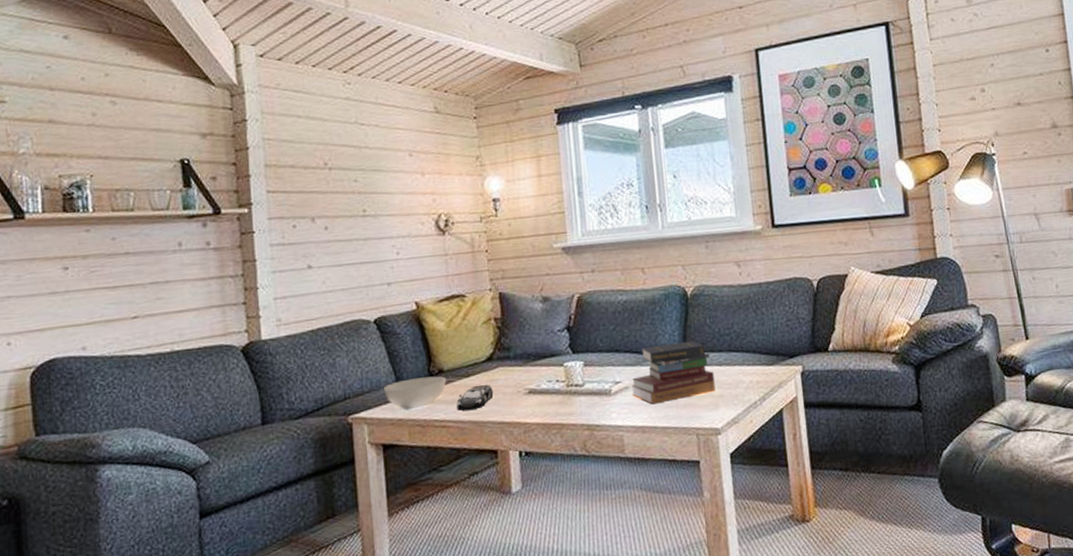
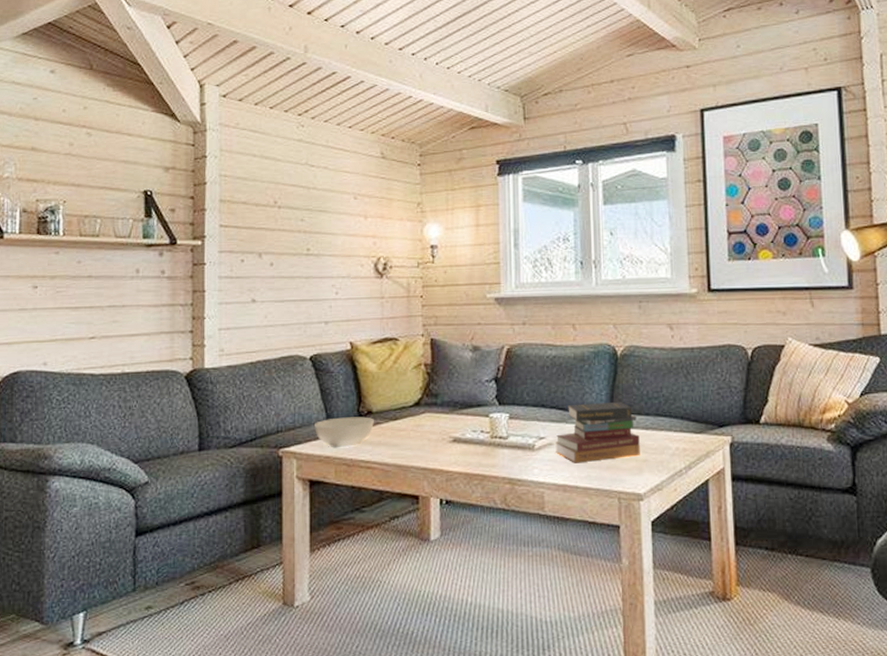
toy car: present [456,385,494,411] -> none [383,430,419,453]

